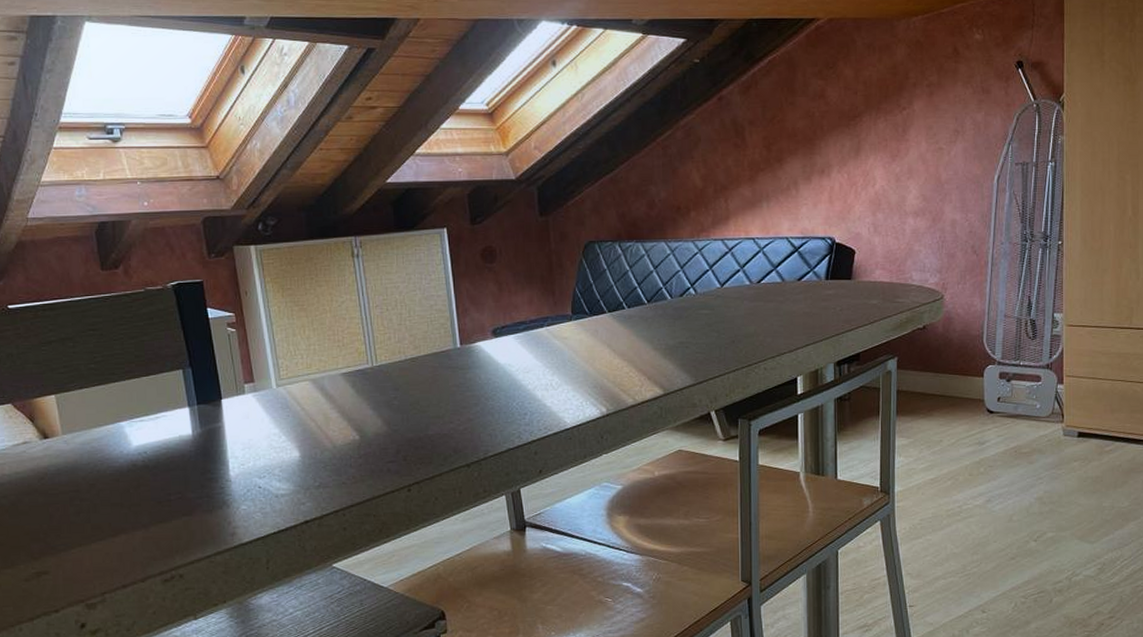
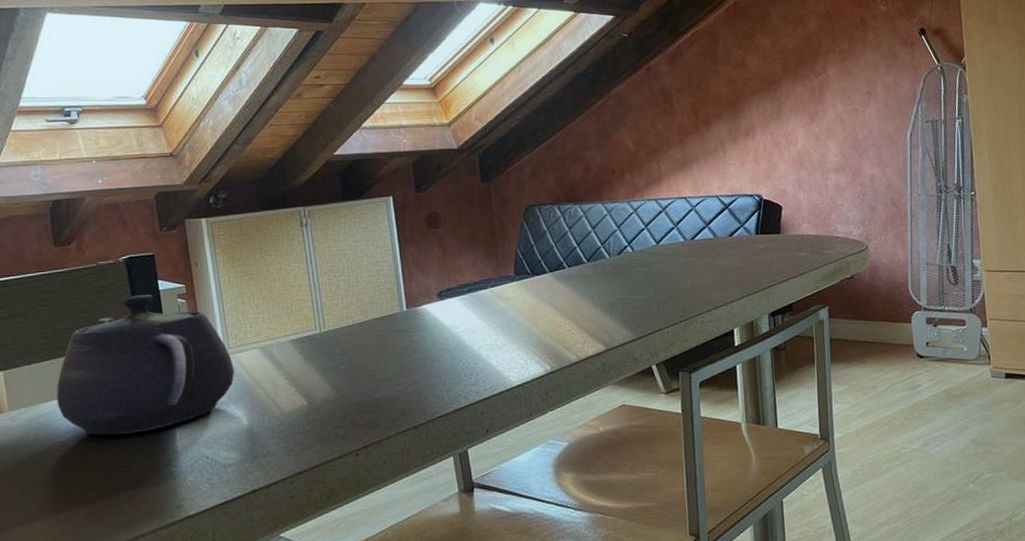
teapot: none [109,322,287,462] -> present [57,294,235,436]

